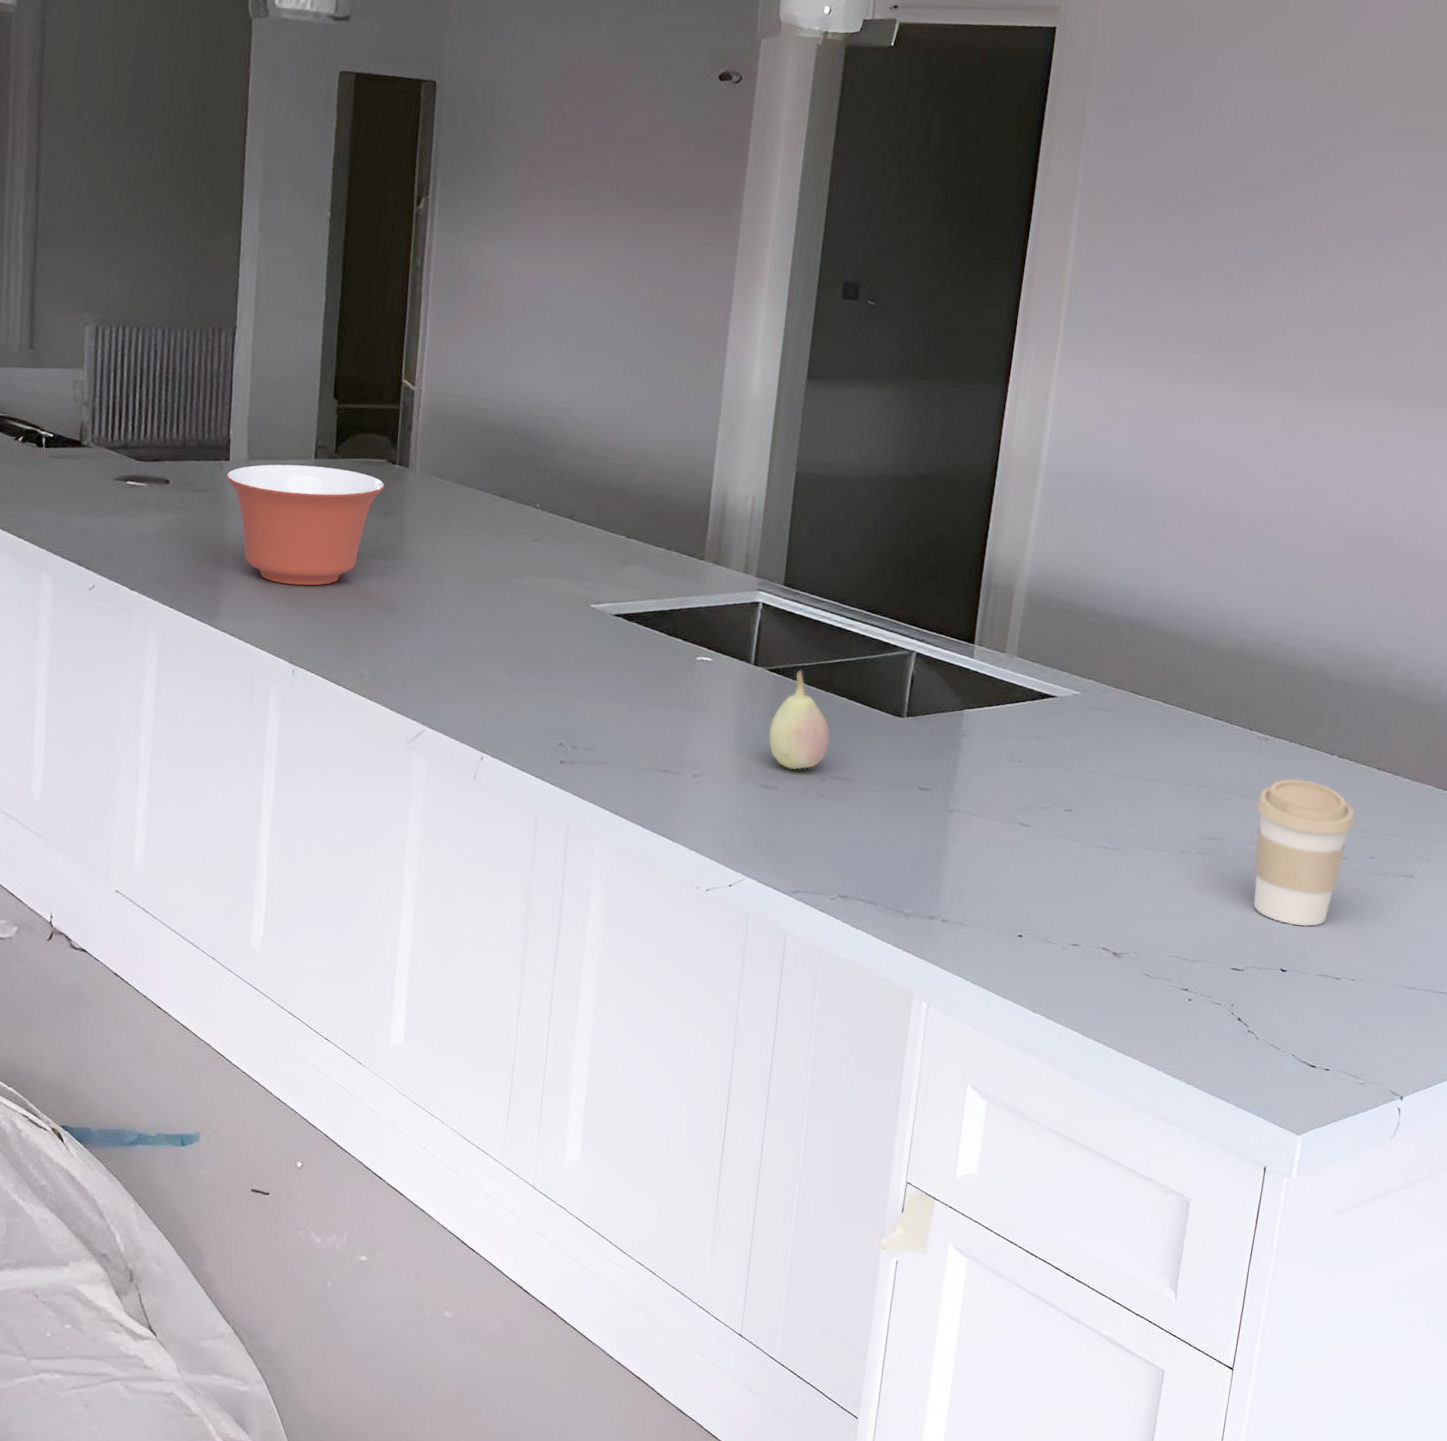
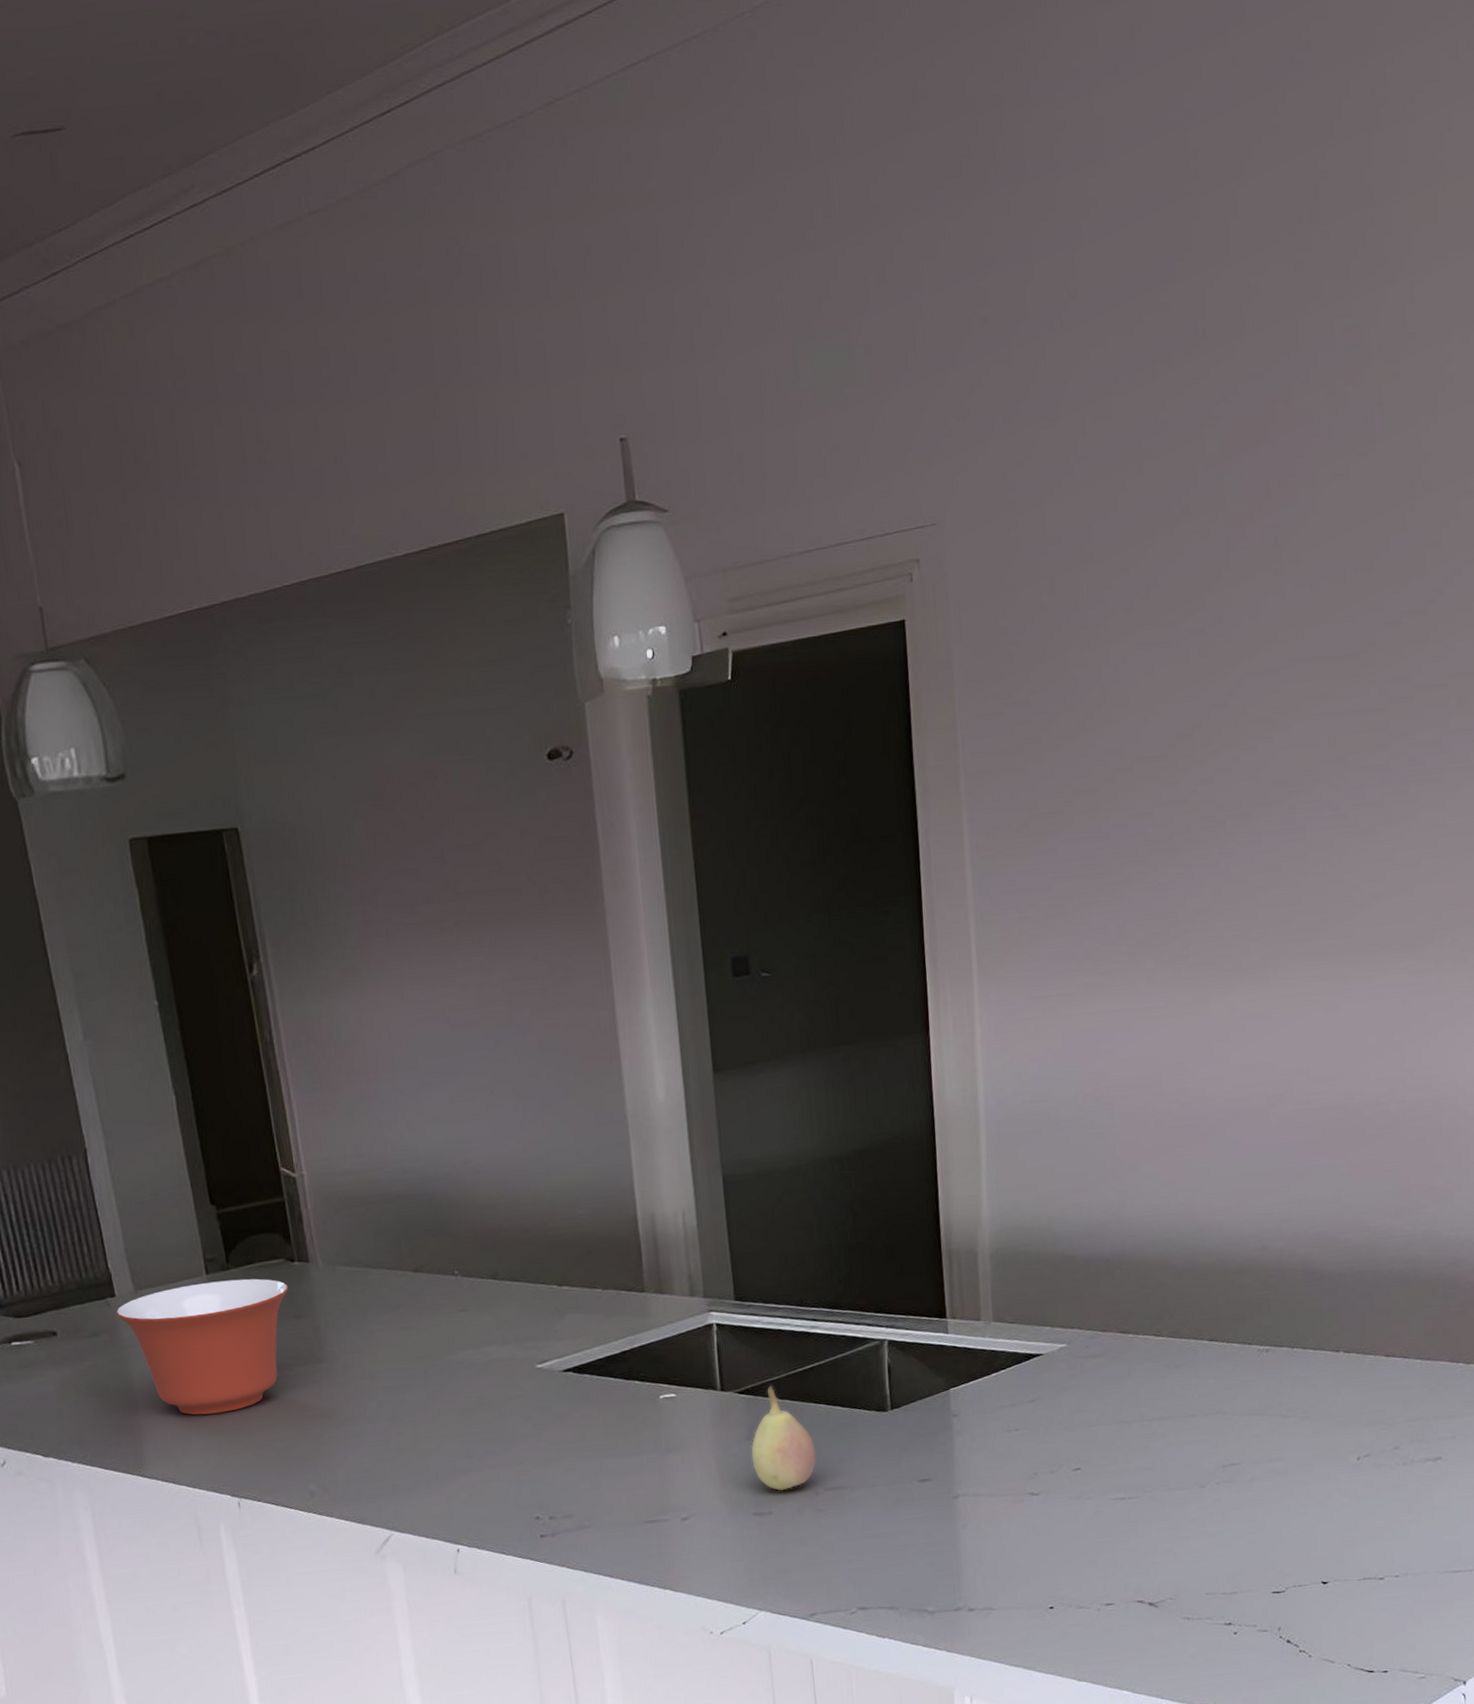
coffee cup: present [1253,778,1355,927] -> none [1268,1383,1372,1536]

